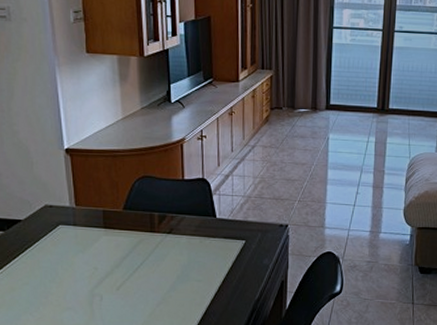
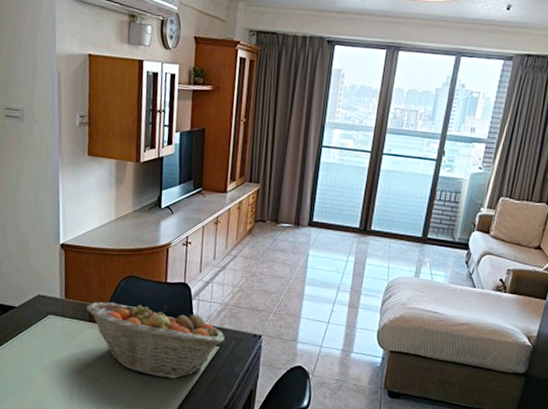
fruit basket: none [100,204,250,279] -> present [87,302,225,379]

